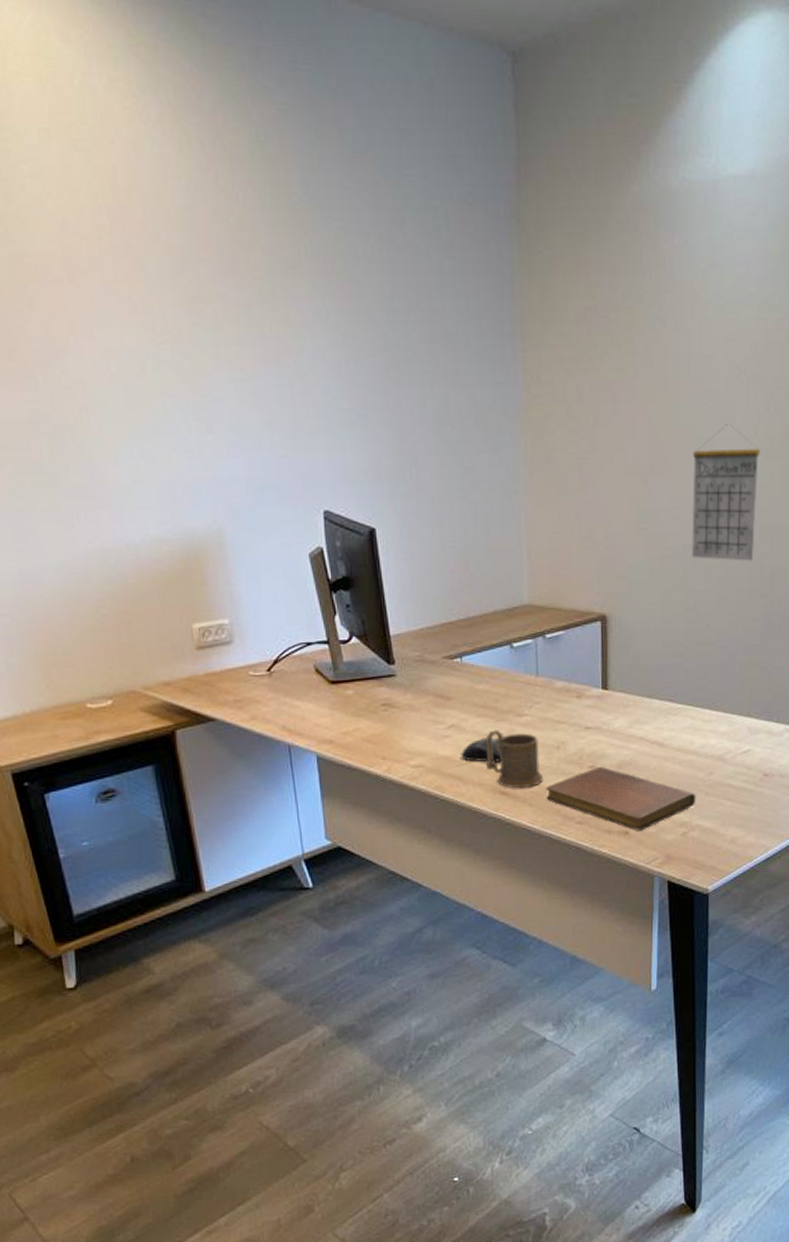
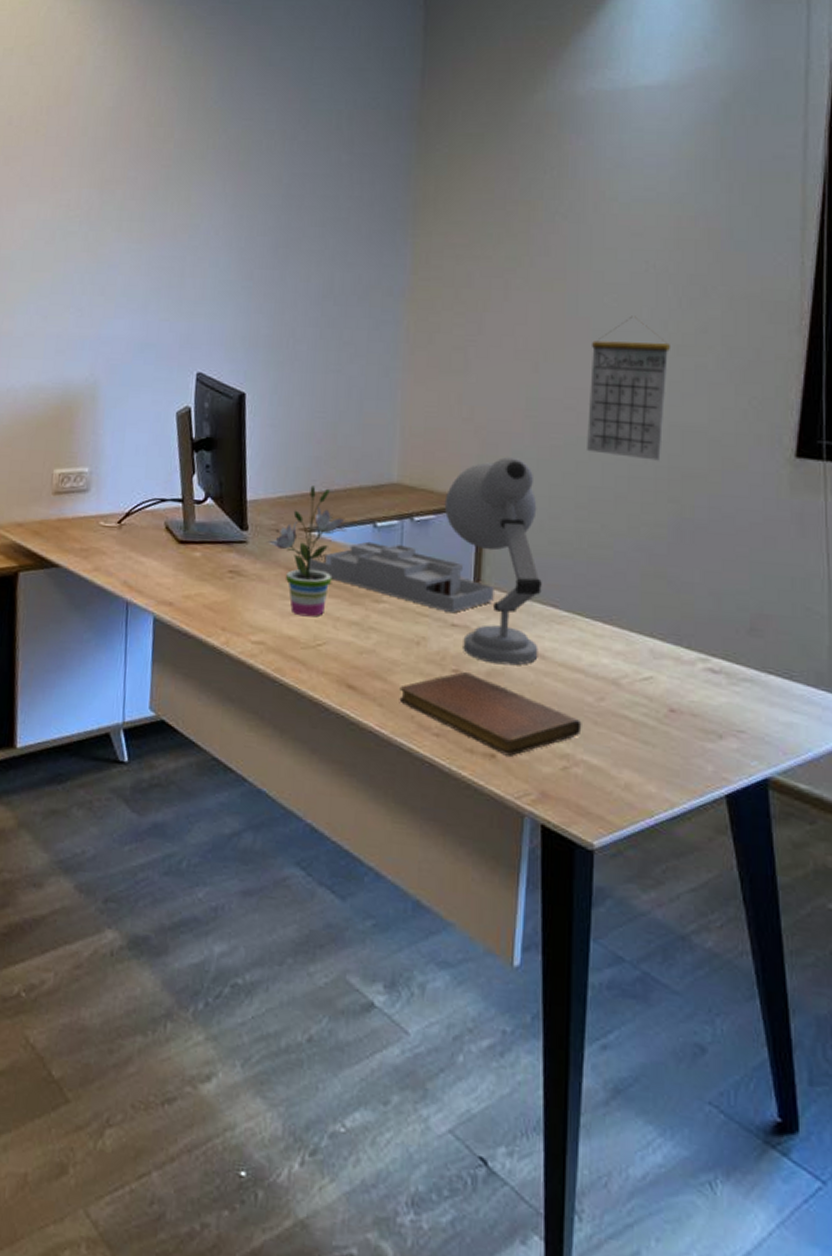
potted plant: none [413,614,487,737] -> present [266,485,348,617]
desk organizer: none [455,661,620,718] -> present [308,541,494,614]
computer mouse: present [461,737,502,762] -> none [307,621,353,651]
mug: present [485,730,544,789] -> none [333,614,399,685]
desk lamp: none [571,569,659,757] -> present [444,456,542,666]

